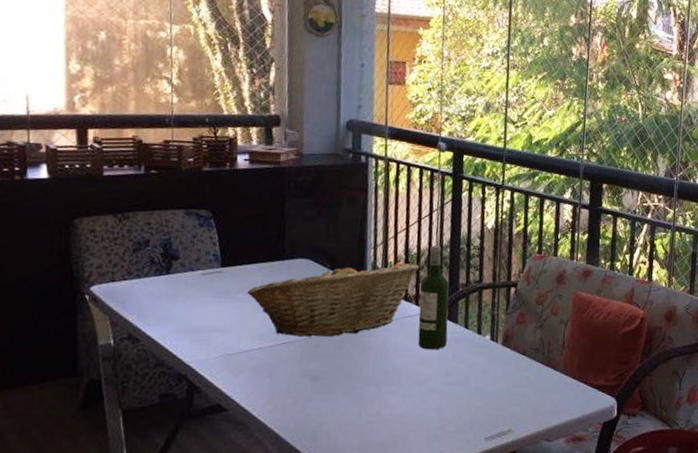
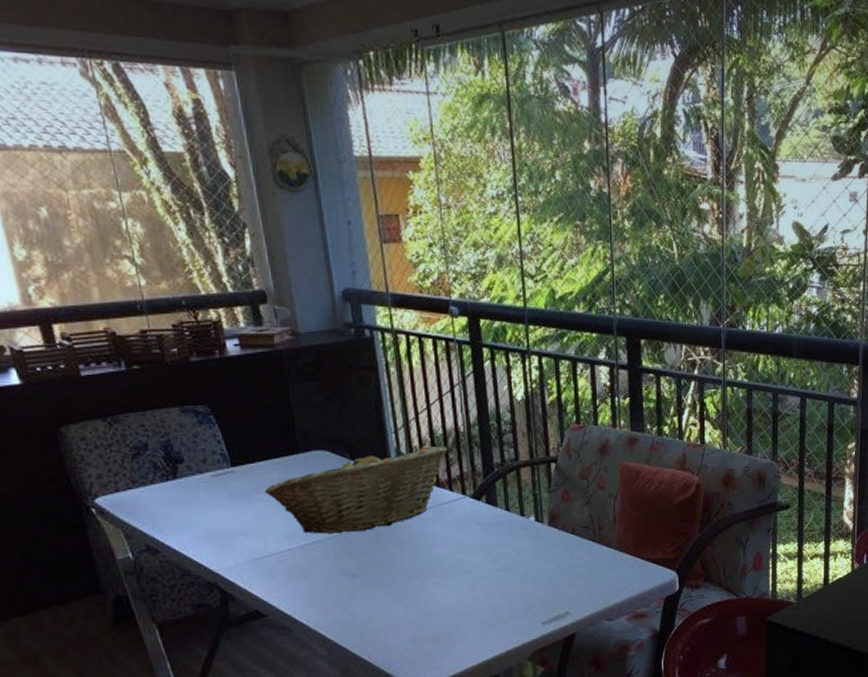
wine bottle: present [418,245,449,350] -> none [451,423,489,537]

